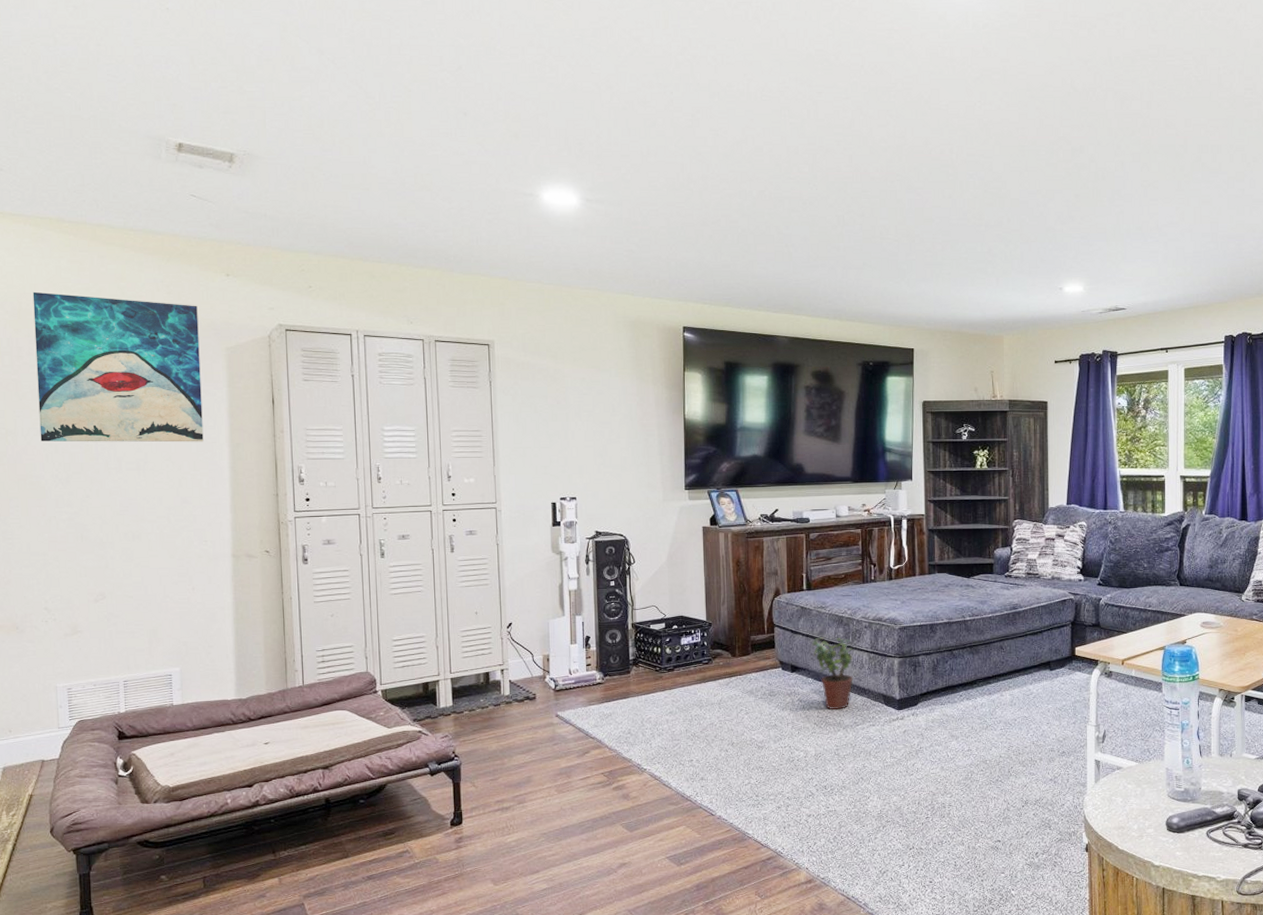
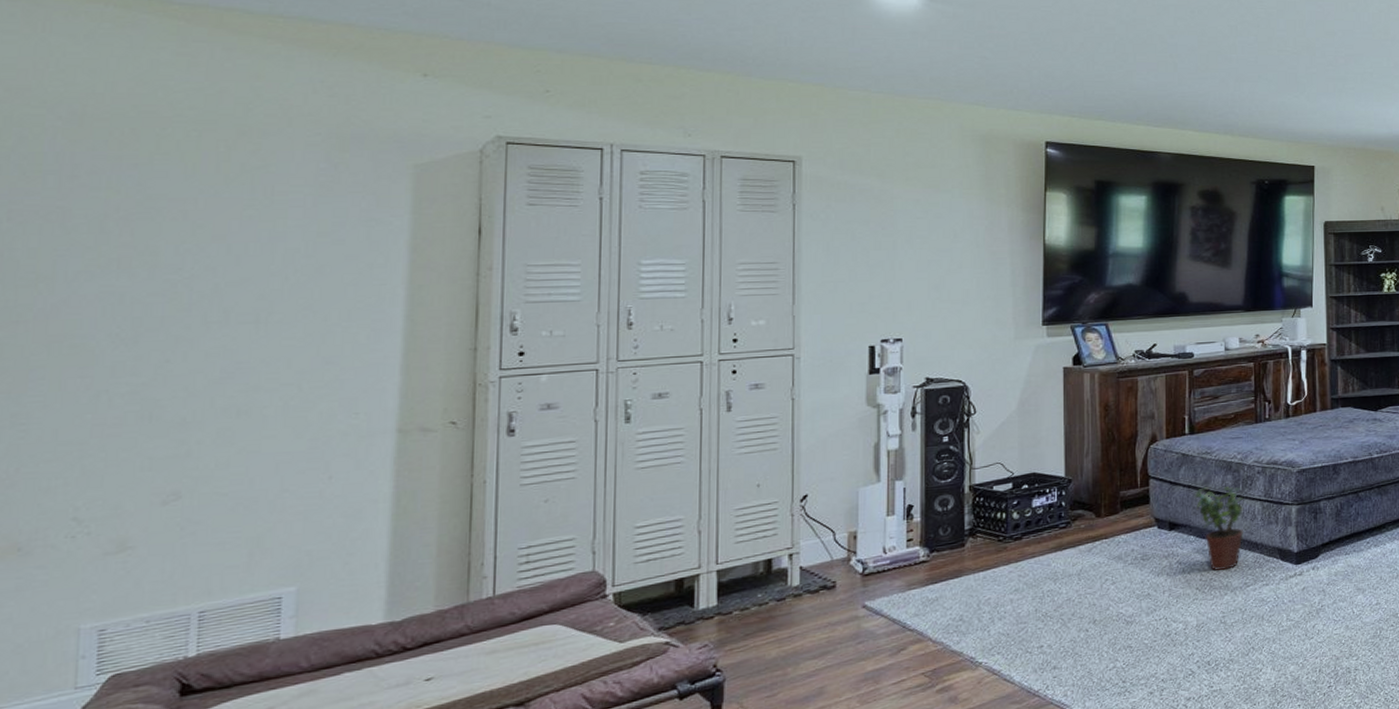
wall art: present [32,291,204,442] -> none [95,91,375,289]

